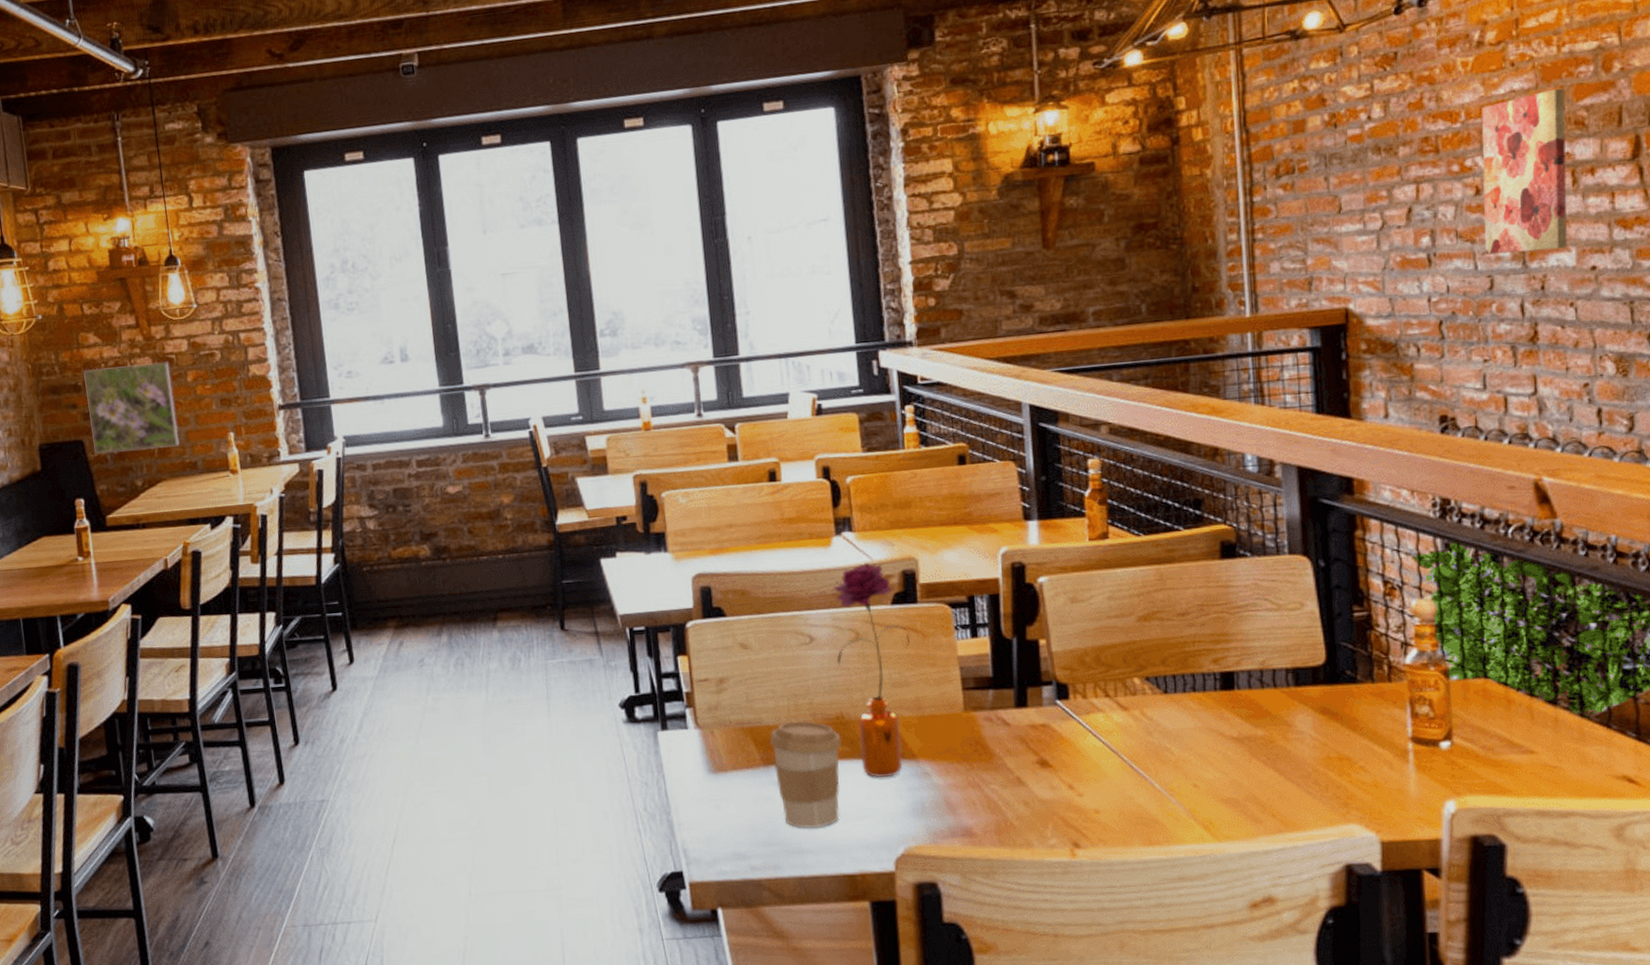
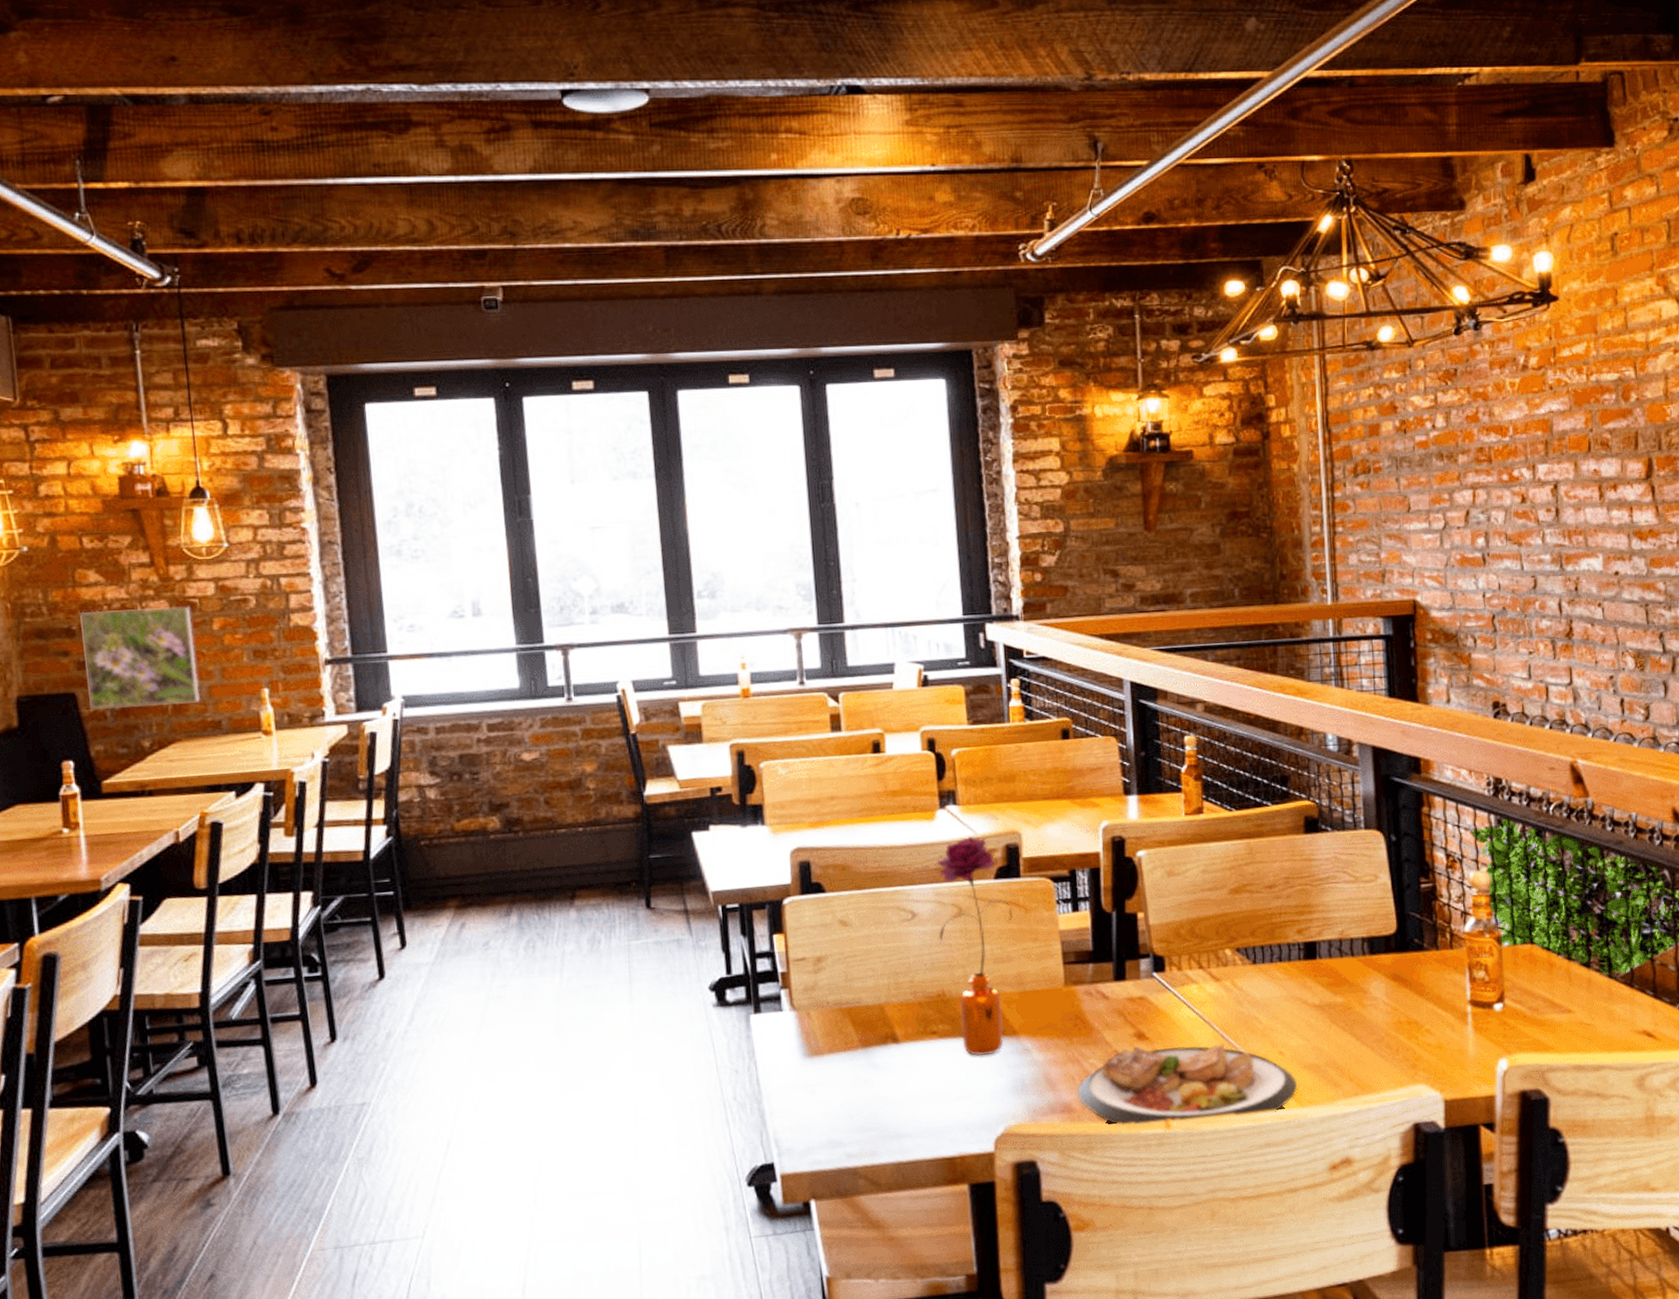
coffee cup: present [770,720,843,829] -> none [869,999,944,1112]
plate: none [978,773,1213,853] -> present [1077,1044,1297,1127]
wall art: present [1482,88,1567,255] -> none [1526,412,1596,557]

